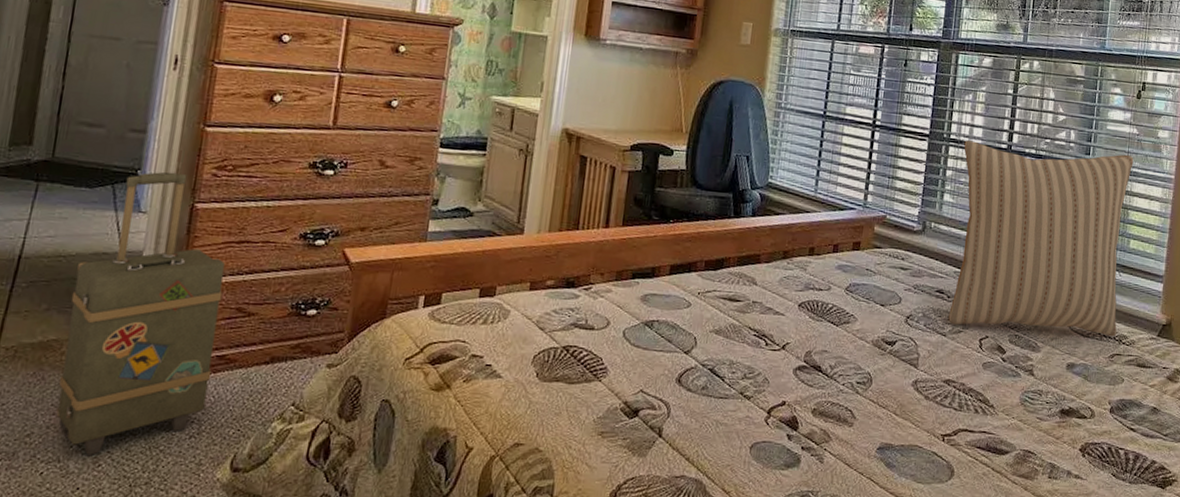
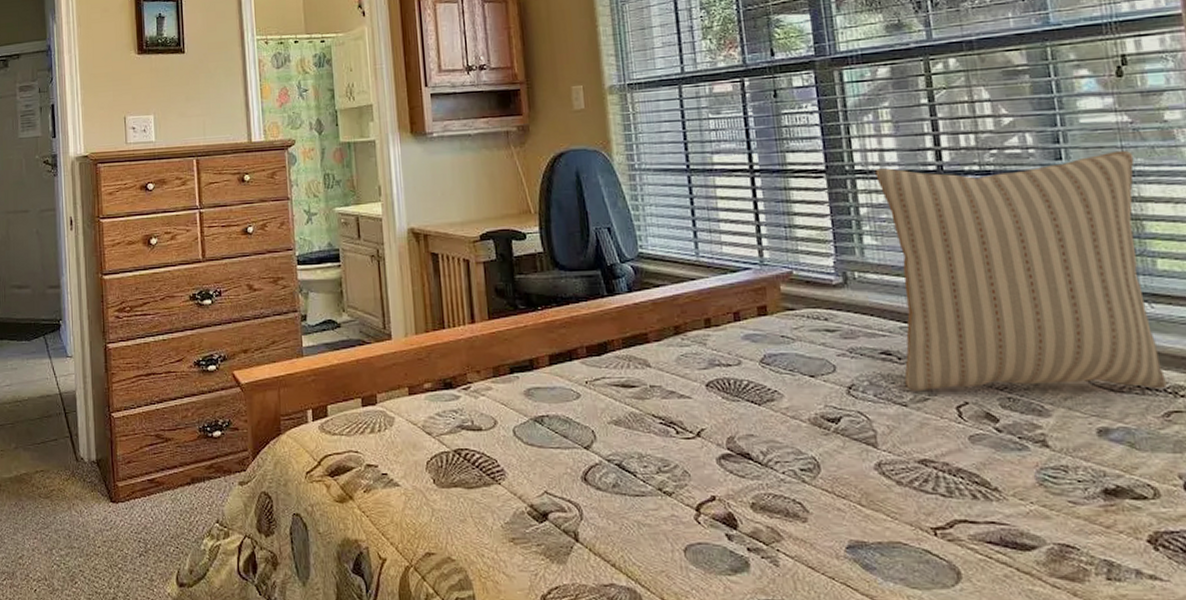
suitcase: present [56,171,225,455] -> none [31,319,147,574]

